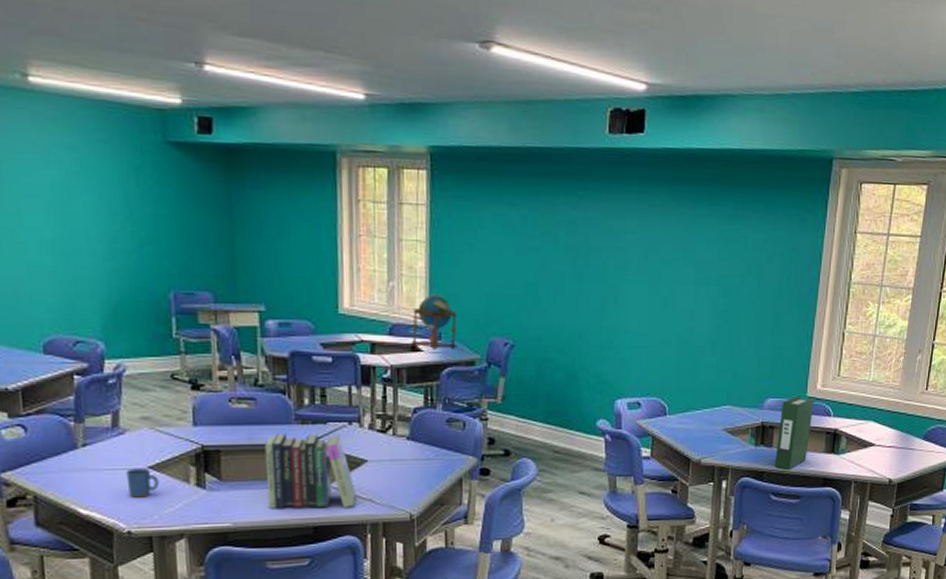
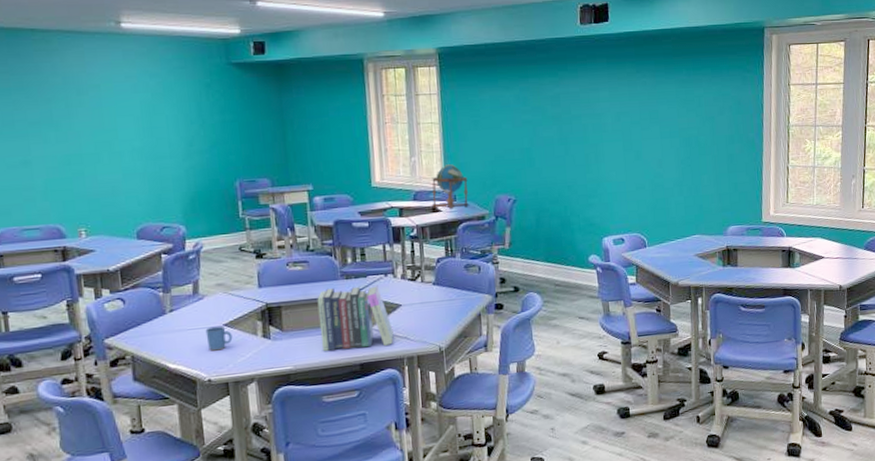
binder: present [774,395,815,469] -> none [740,221,770,284]

